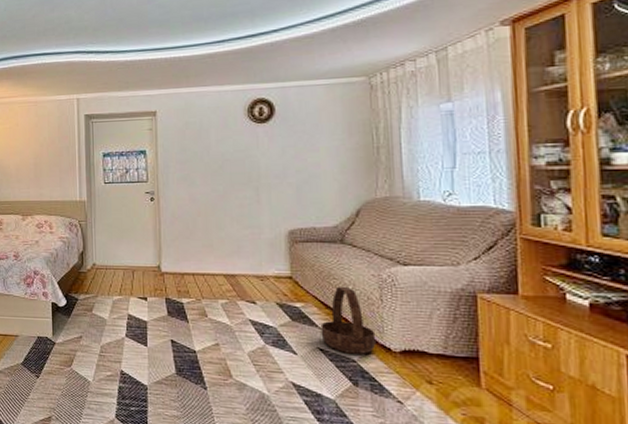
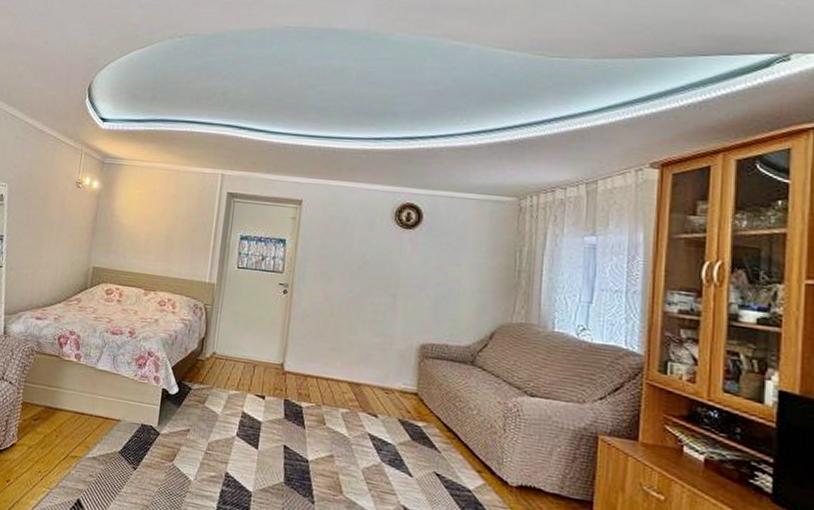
basket: present [320,286,376,354] -> none [439,409,495,485]

